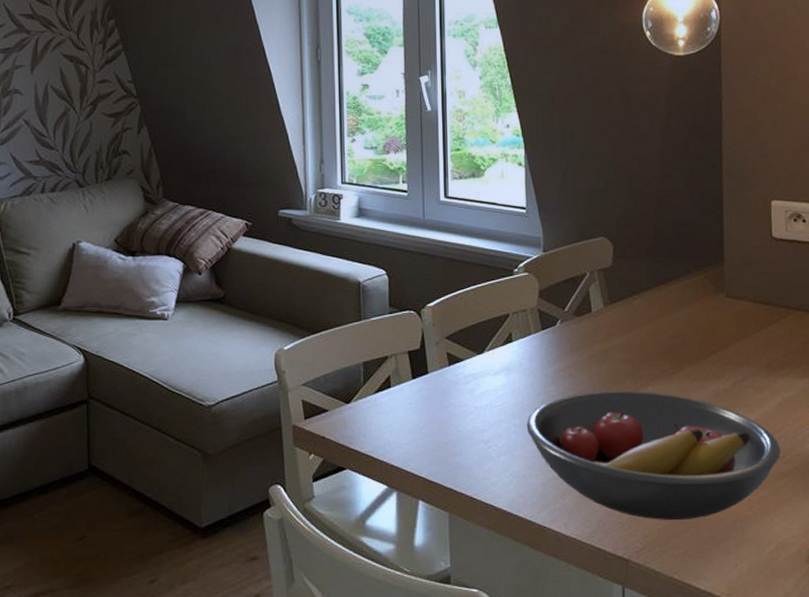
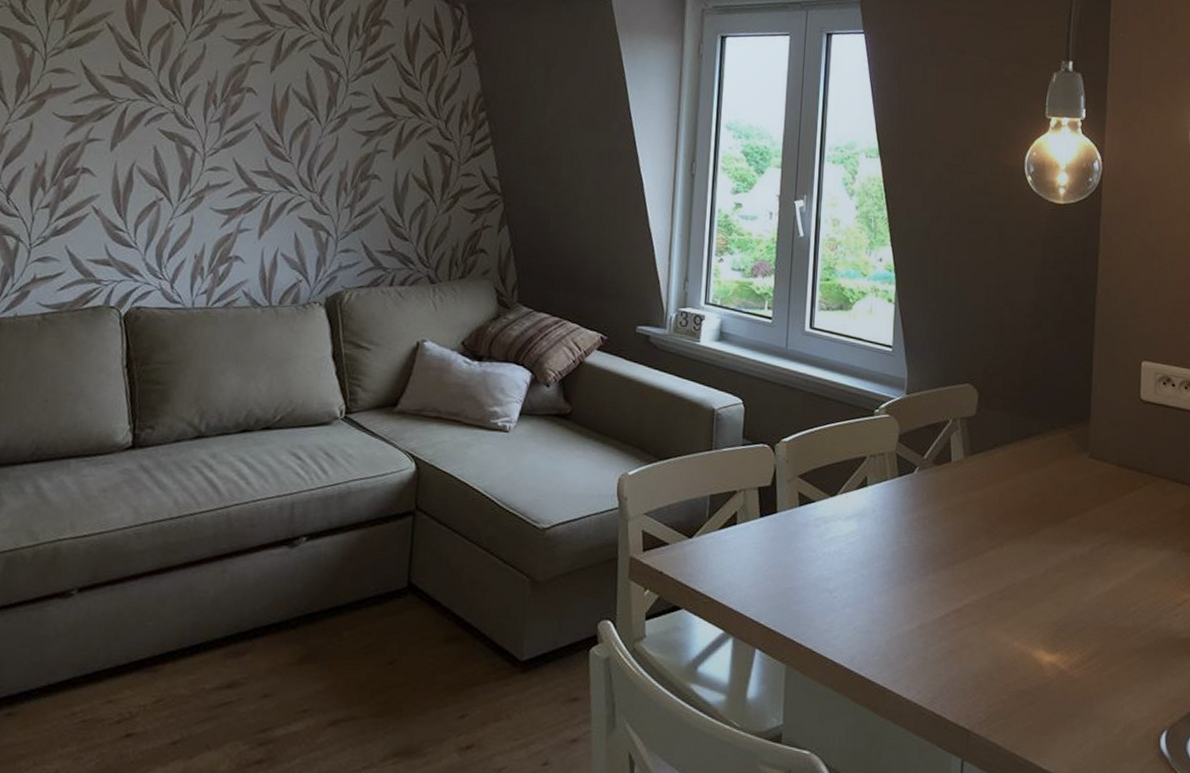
fruit bowl: present [526,391,781,521] -> none [874,546,1135,693]

